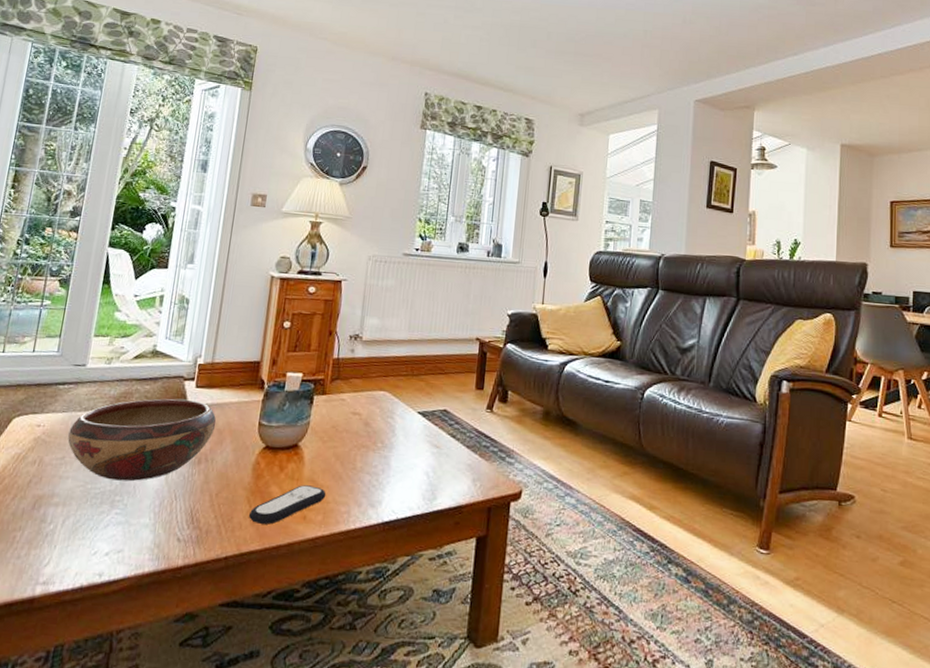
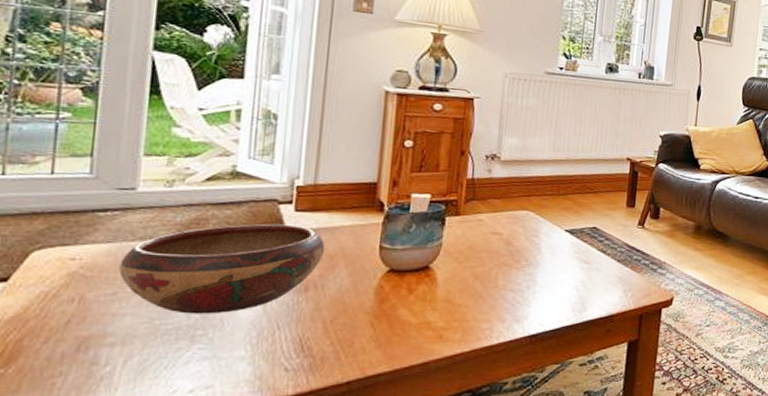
remote control: present [248,485,326,525] -> none [372,305,465,346]

